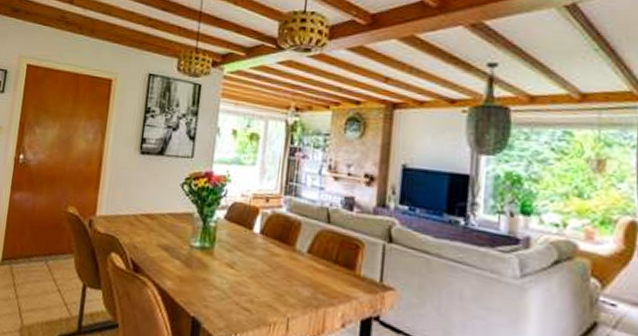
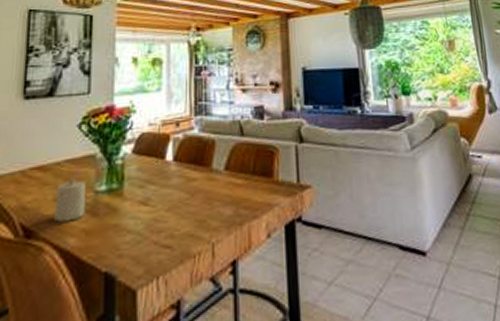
candle: none [156,229,183,267] -> present [54,177,86,222]

